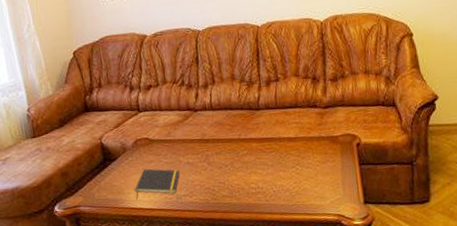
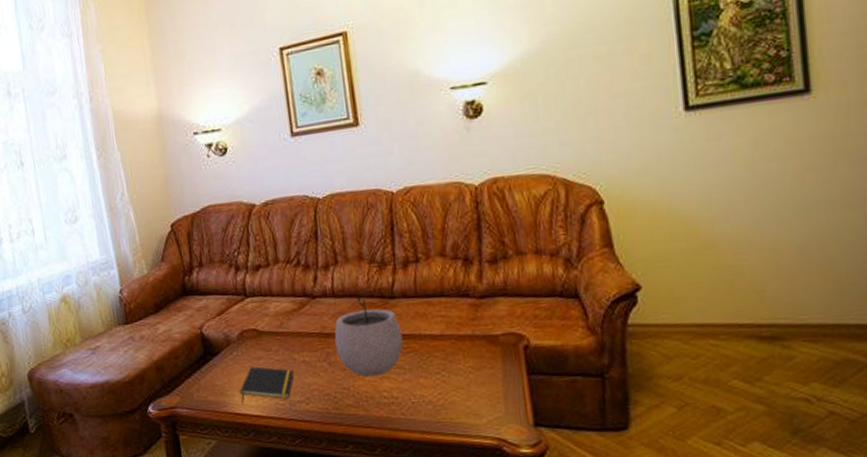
plant pot: none [212,106,267,173] -> present [334,293,403,377]

